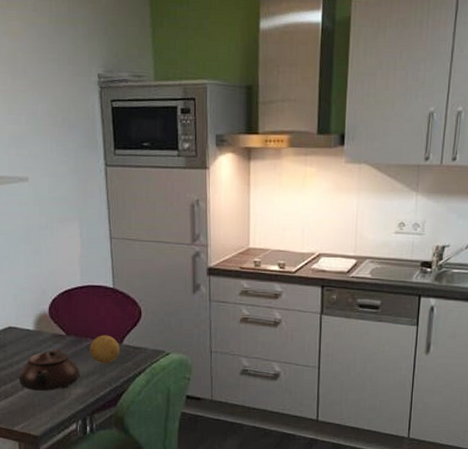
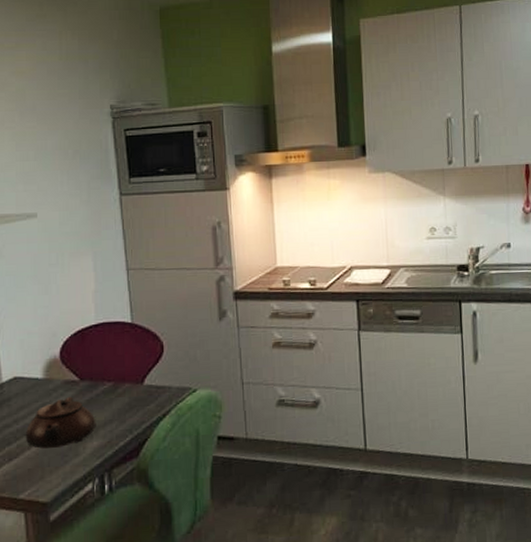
fruit: present [90,335,119,364] -> none [107,376,140,409]

